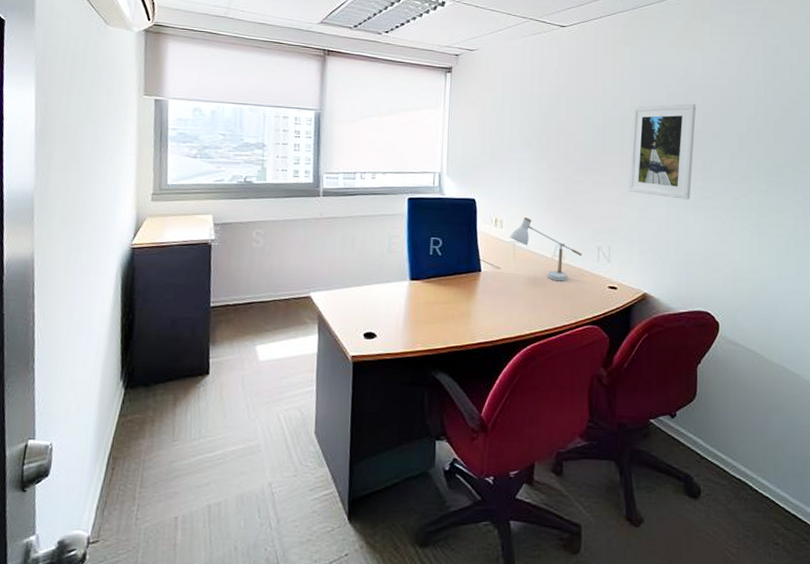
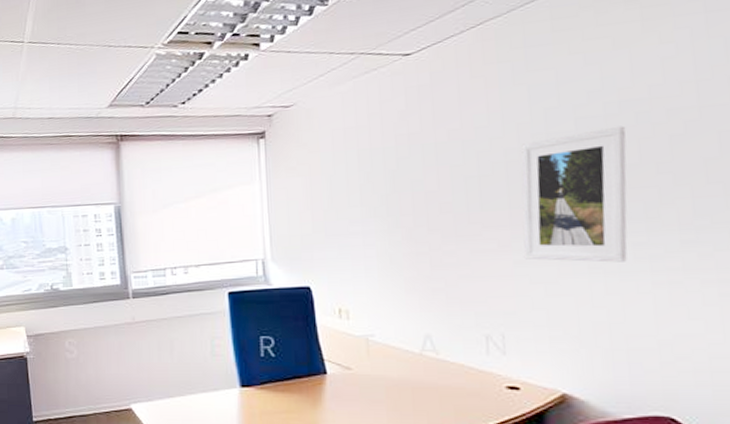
desk lamp: present [510,216,582,282] -> none [360,303,463,382]

